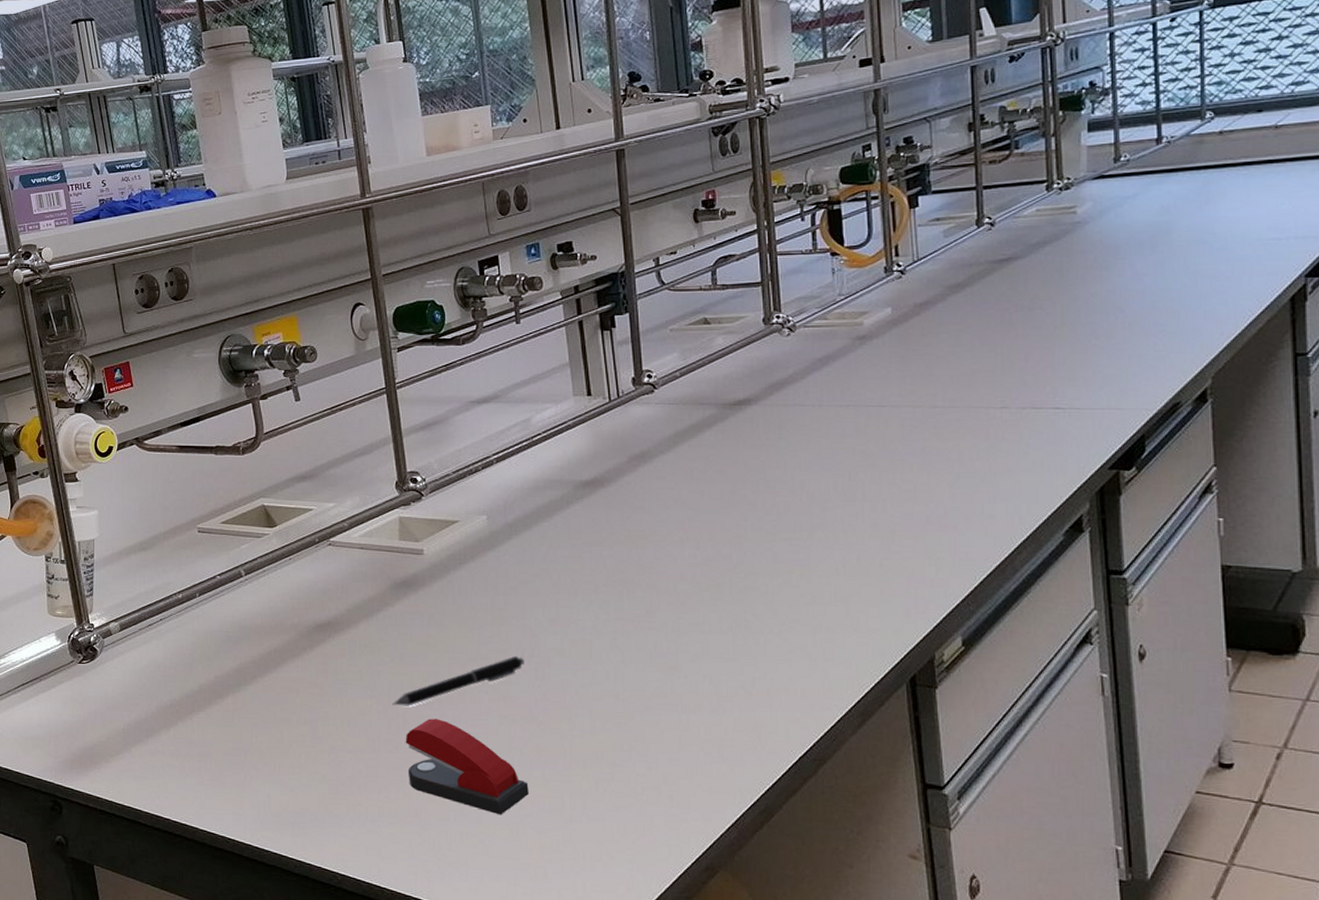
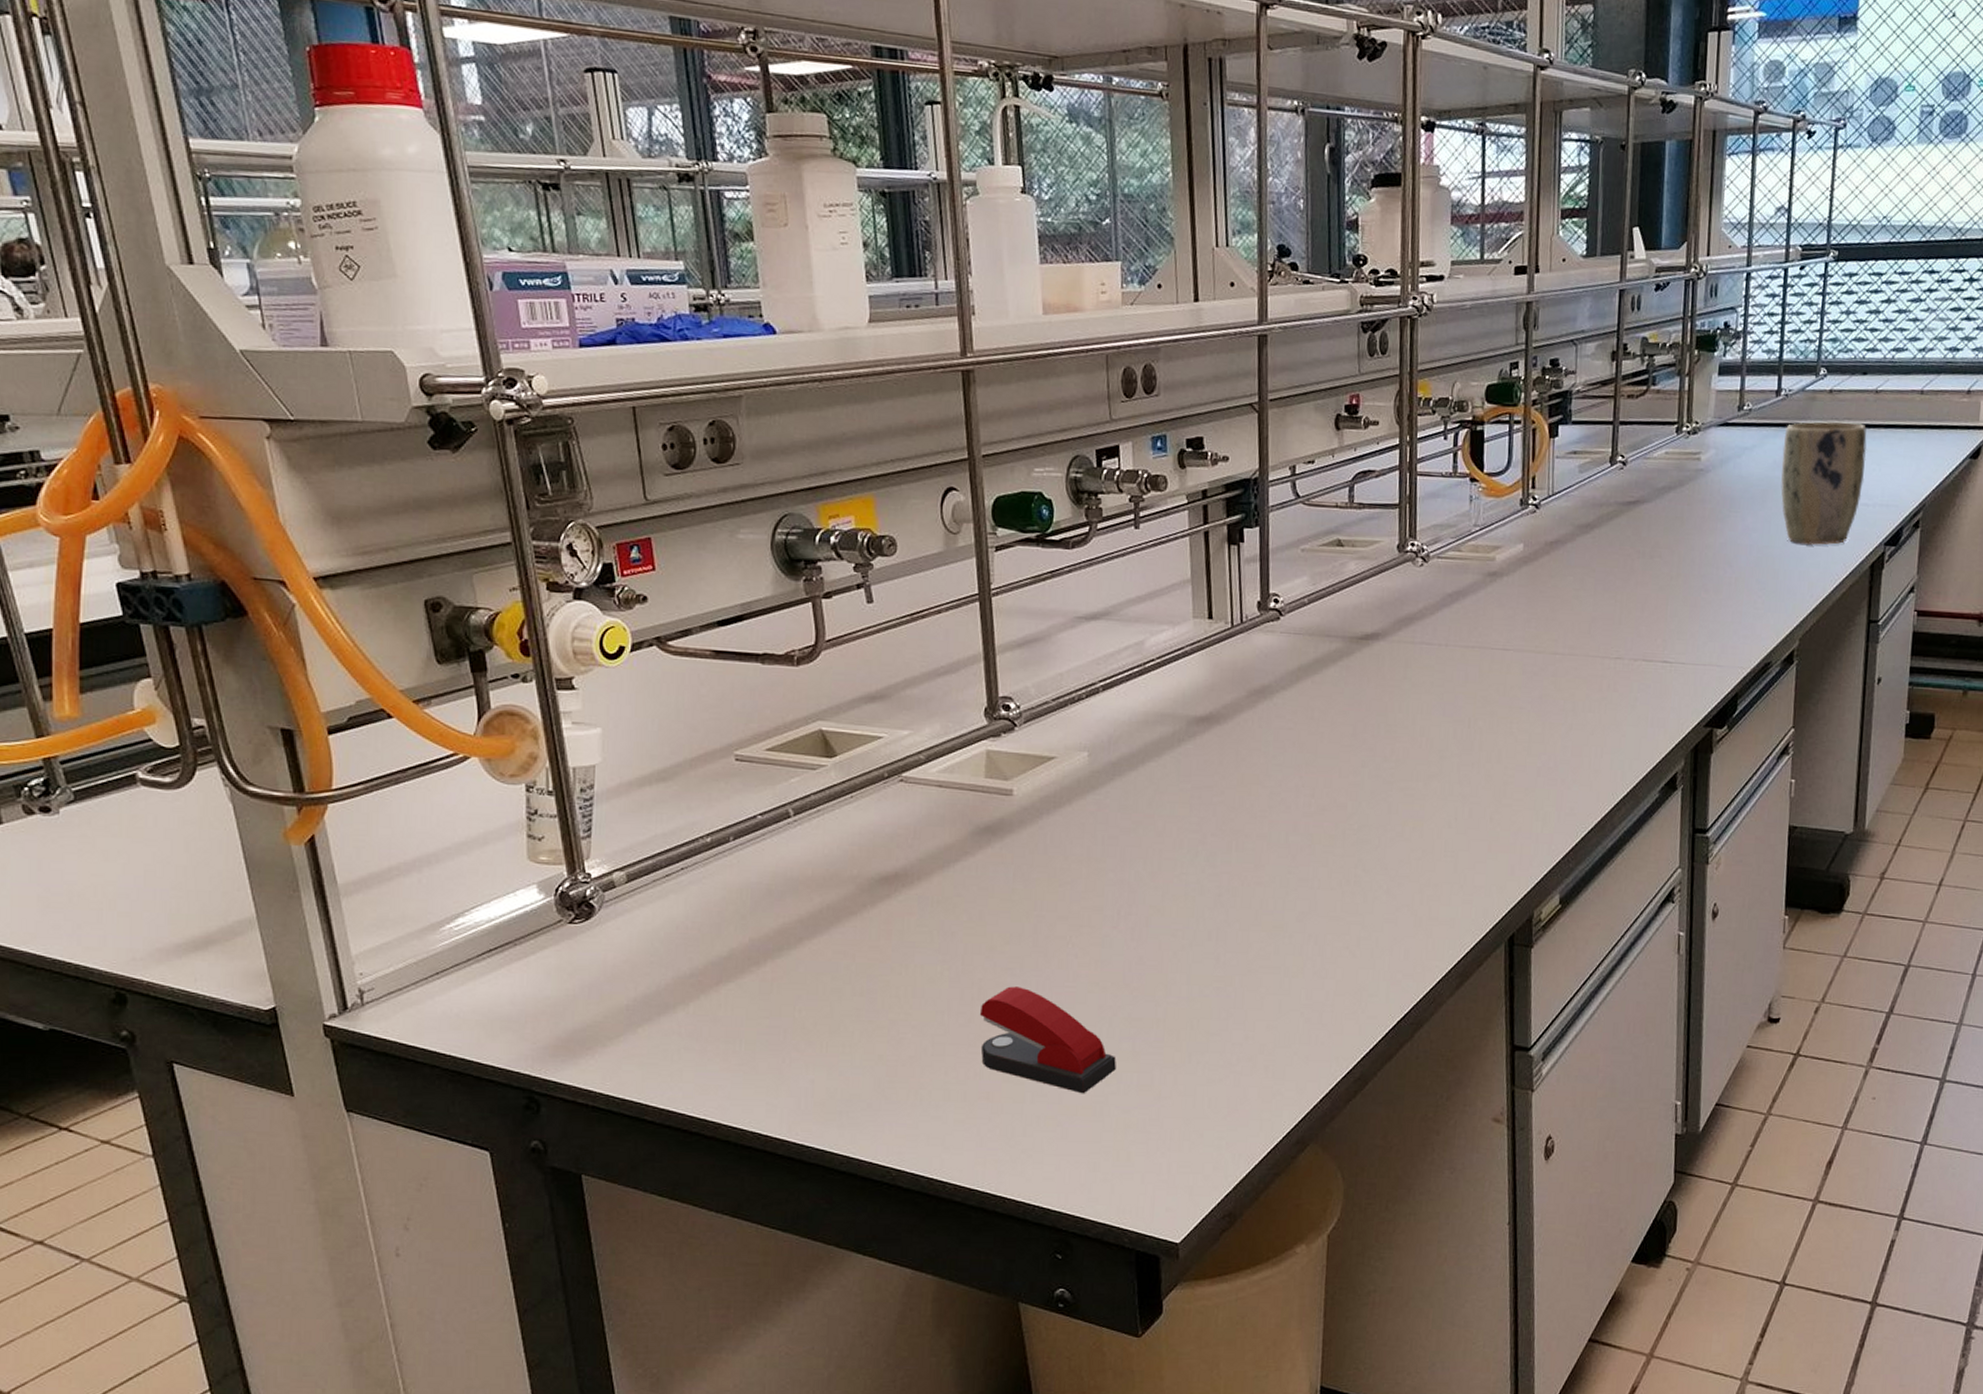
pen: present [392,655,524,706] -> none [967,913,1120,973]
plant pot: none [1170,160,1272,285] -> present [1781,421,1867,546]

